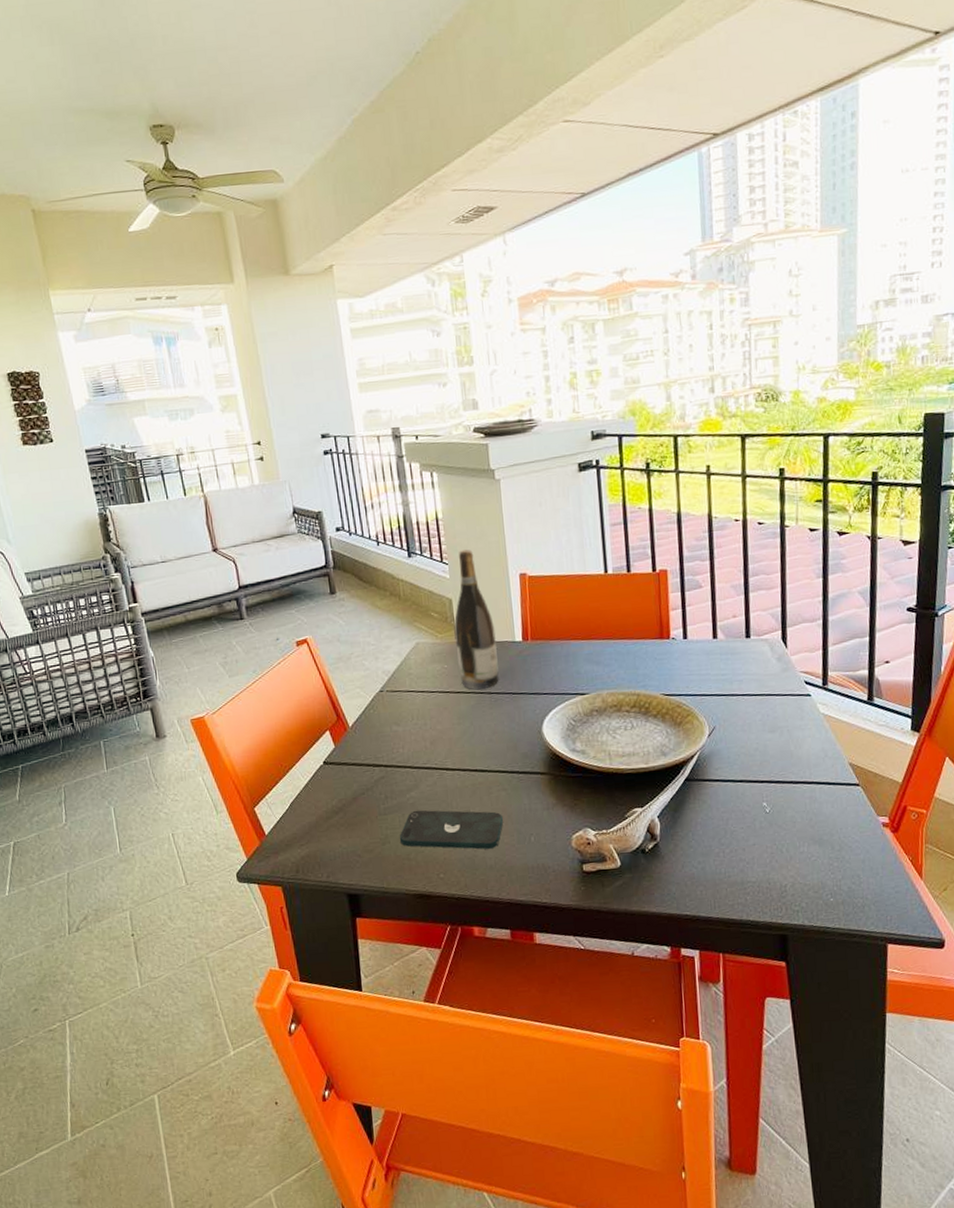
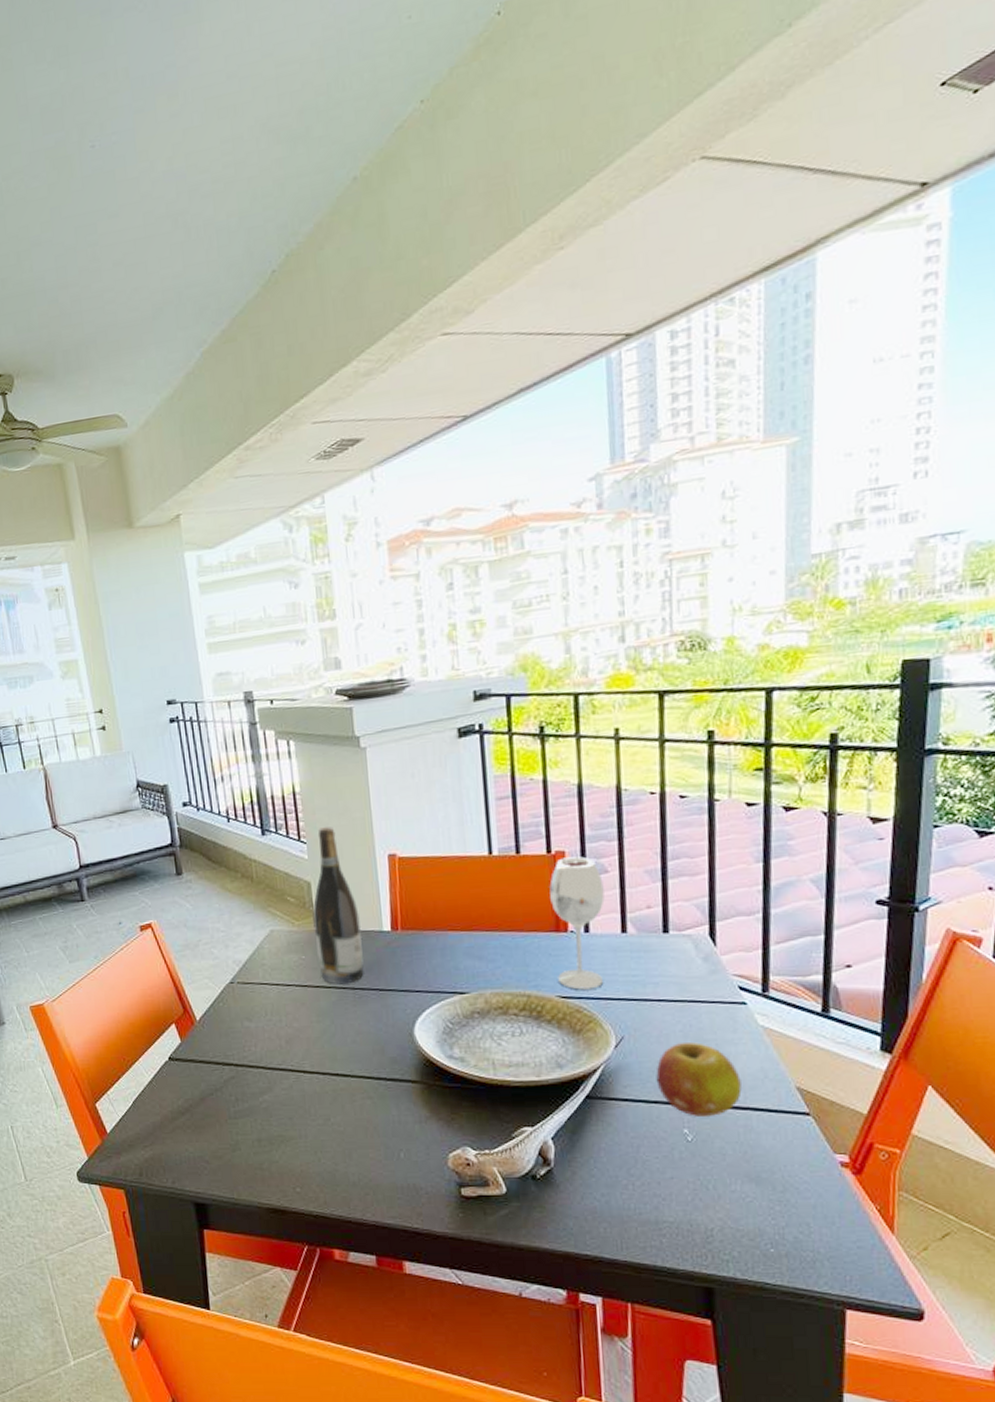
smartphone: present [399,810,503,850] -> none [251,1115,368,1163]
wineglass: none [654,574,699,688] -> present [549,856,605,990]
fruit: none [741,729,808,792] -> present [656,1042,742,1116]

